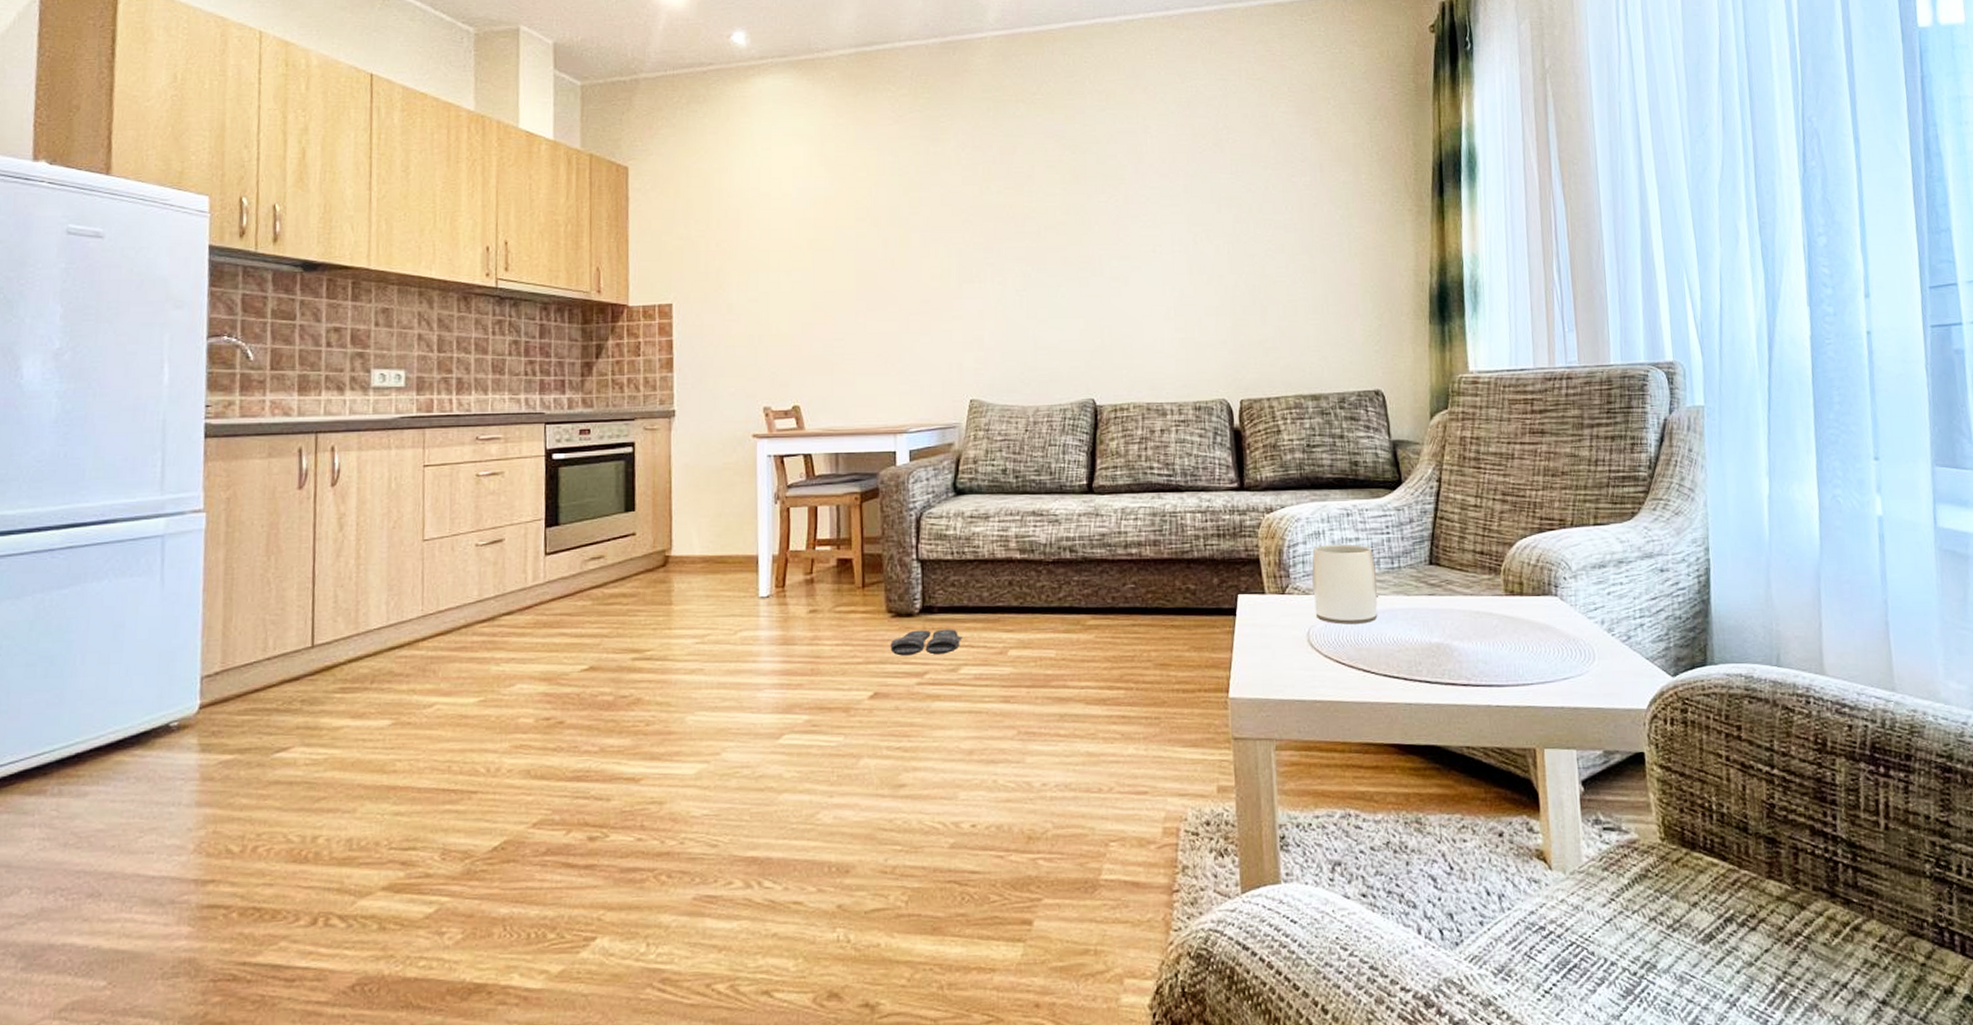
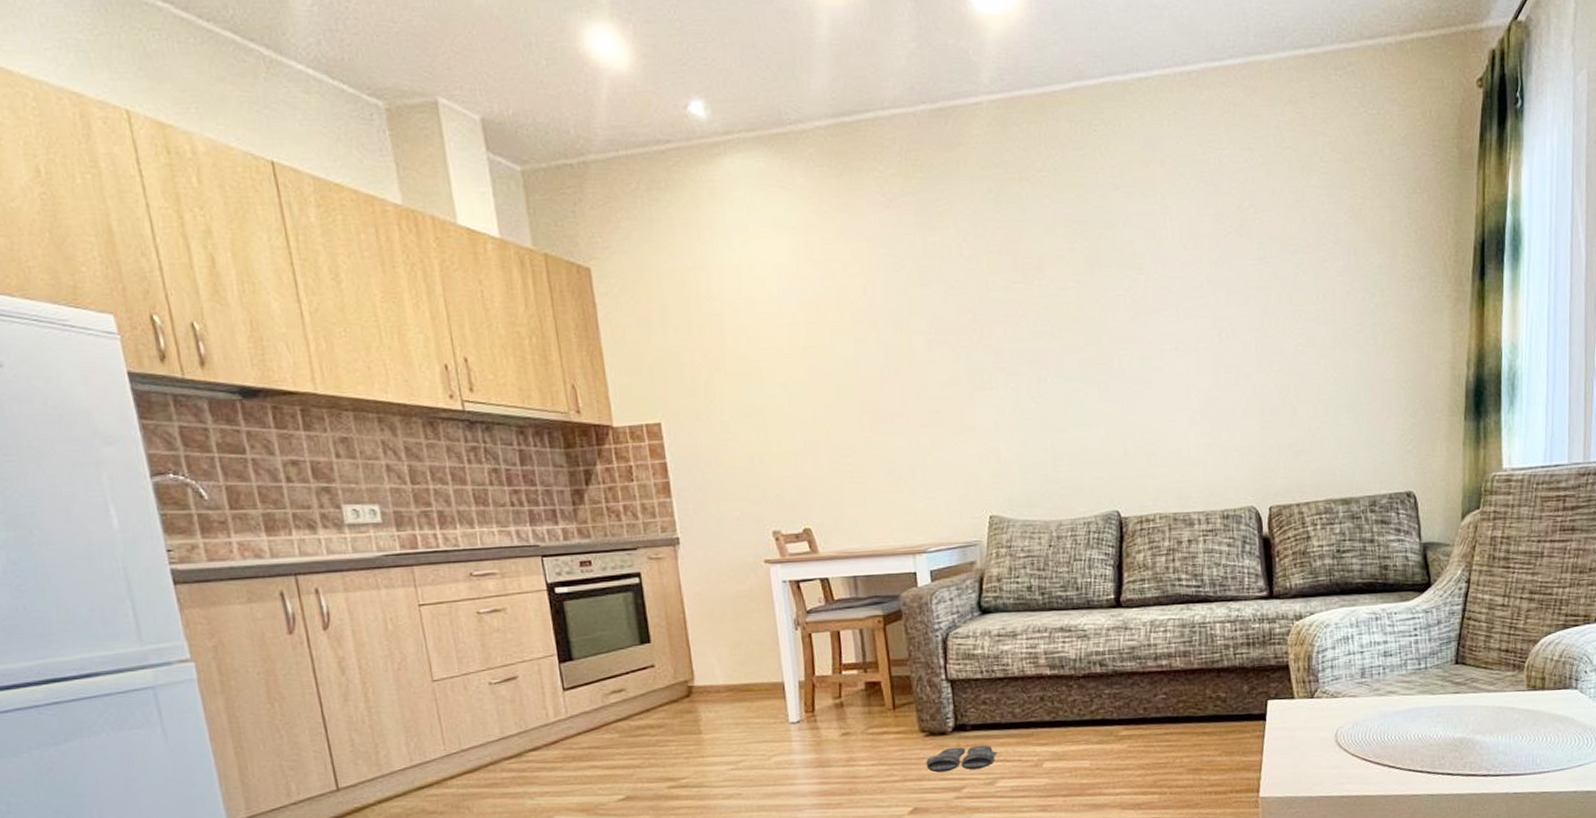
mug: present [1312,543,1378,625] -> none [1340,647,1404,725]

